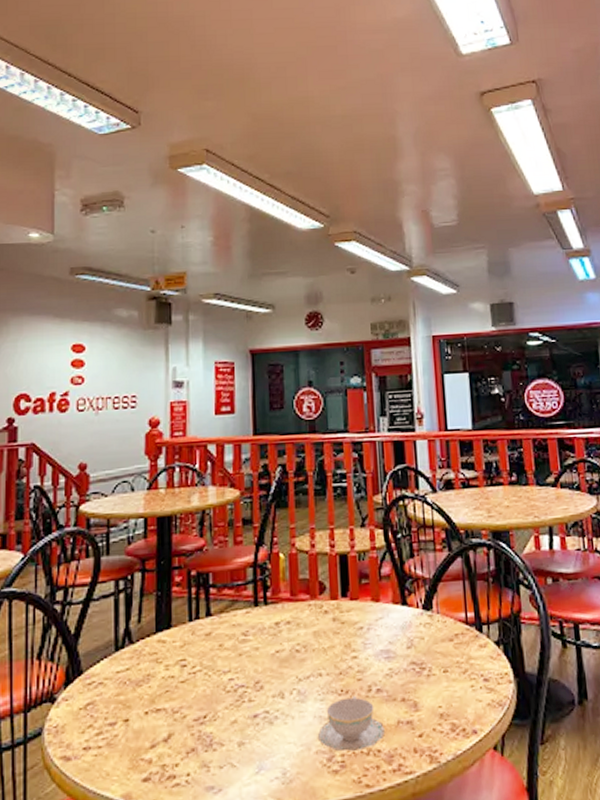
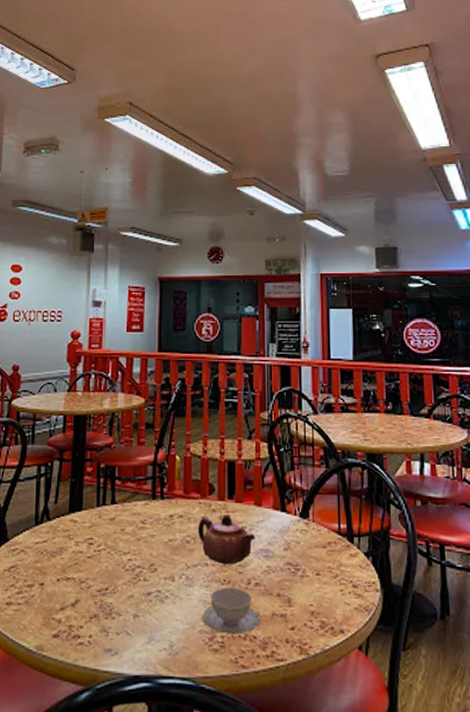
teapot: none [309,615,375,672] -> present [198,514,255,564]

